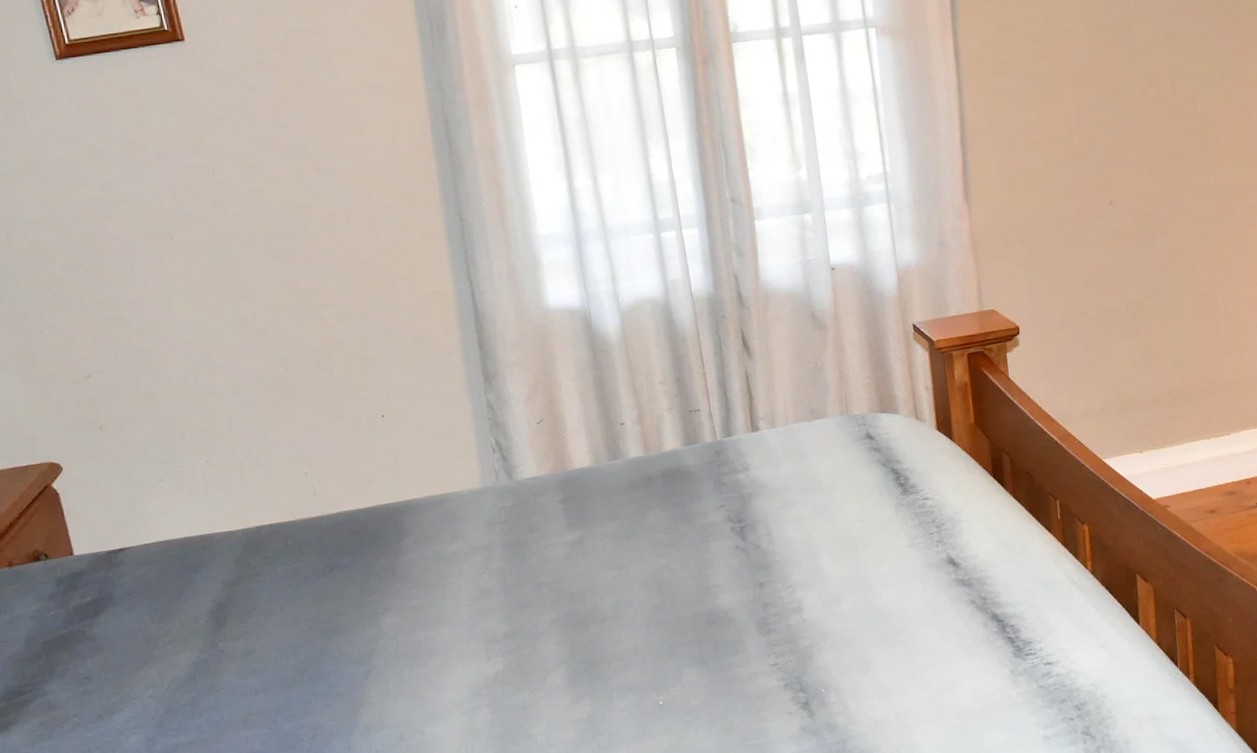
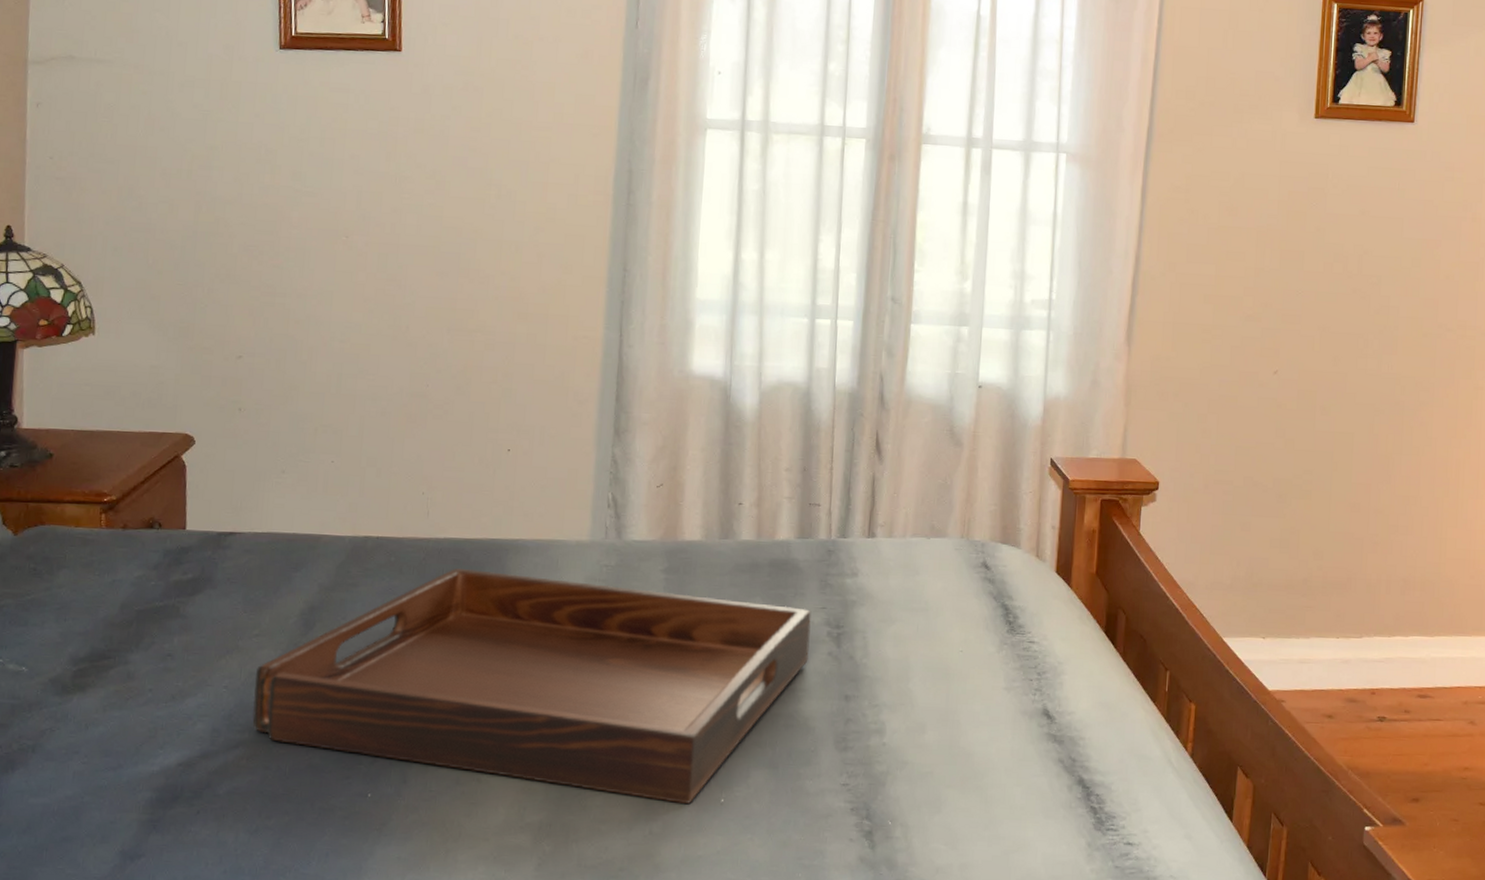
serving tray: none [177,510,717,738] -> present [252,569,811,805]

